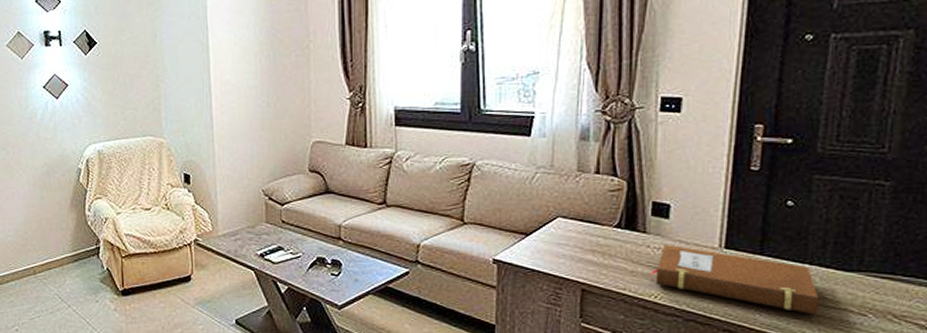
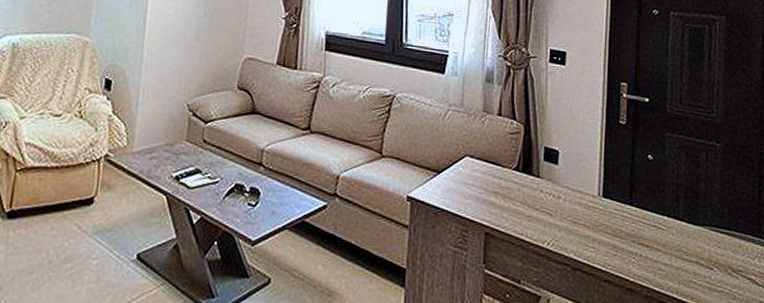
notebook: present [650,245,819,315] -> none [544,190,677,268]

